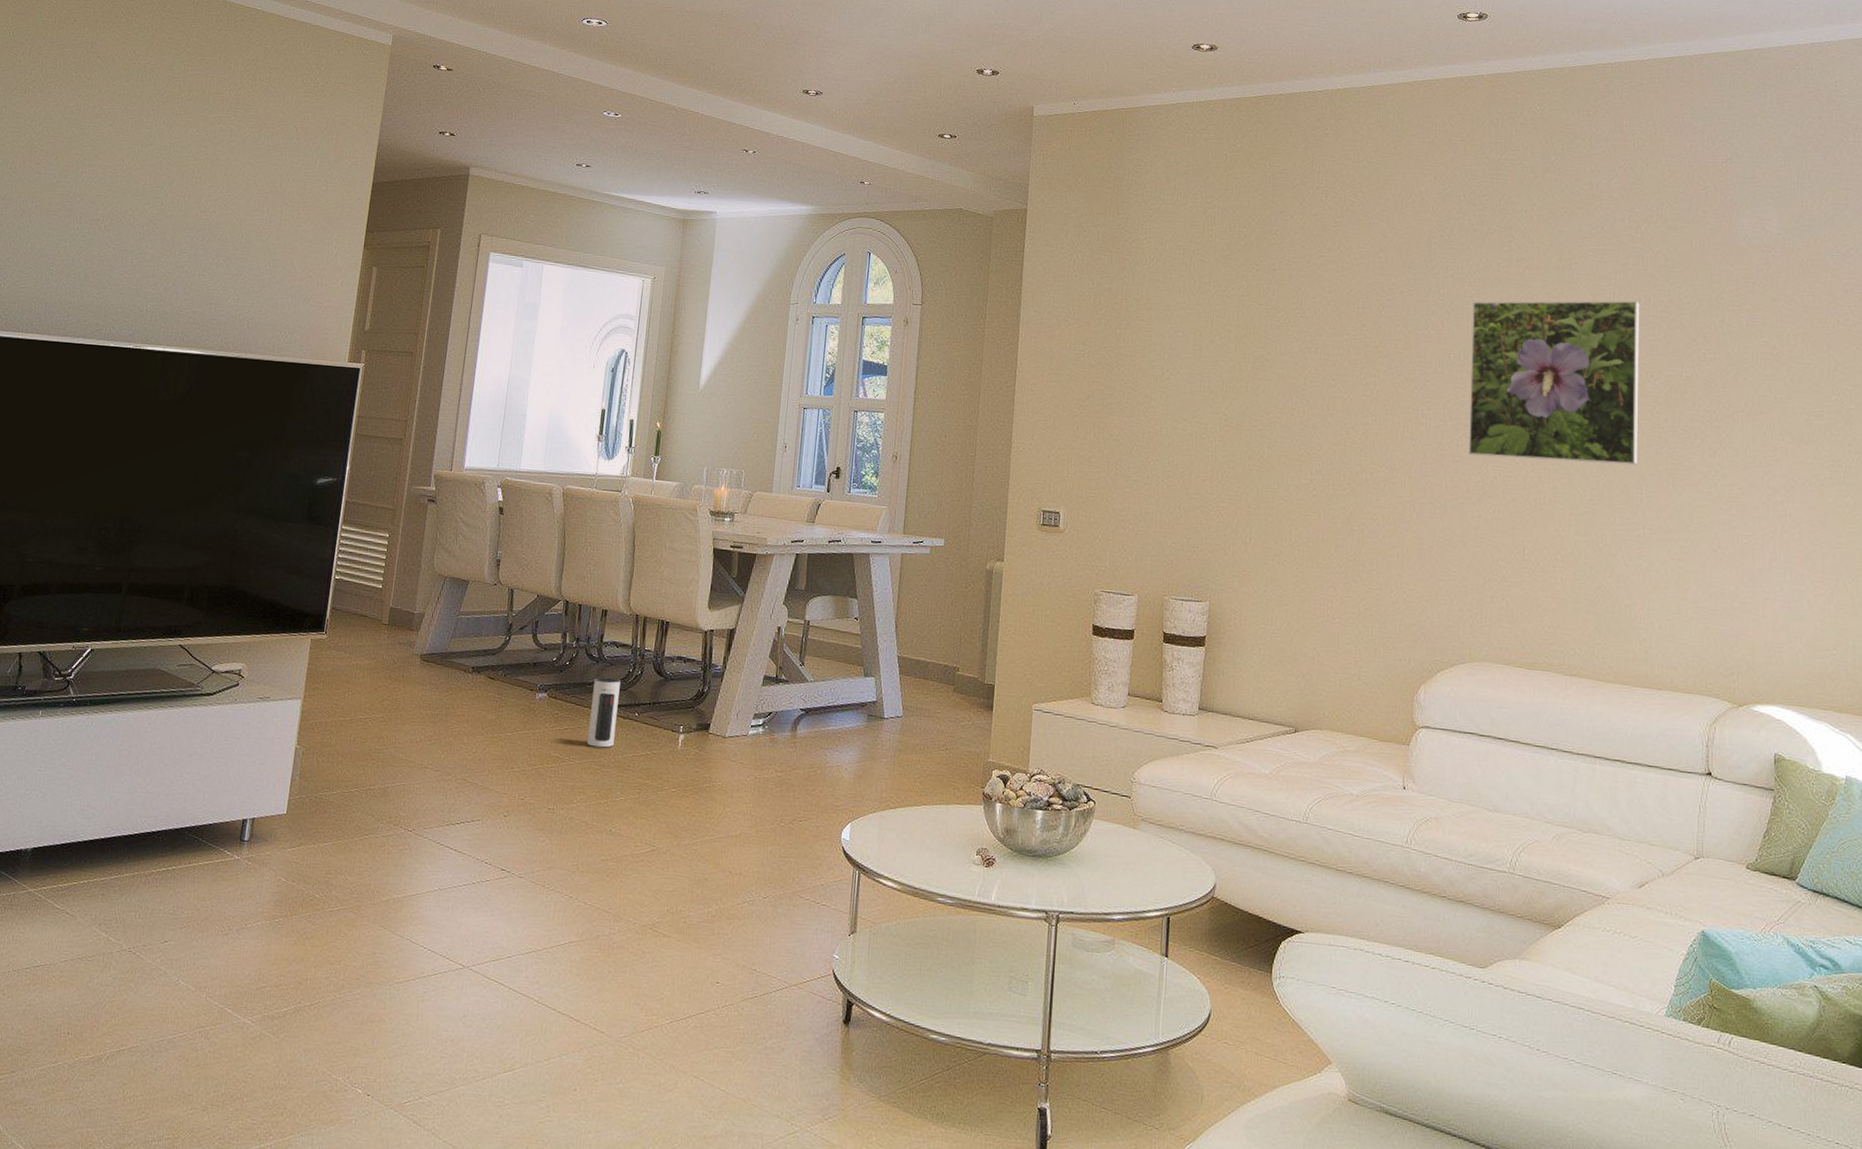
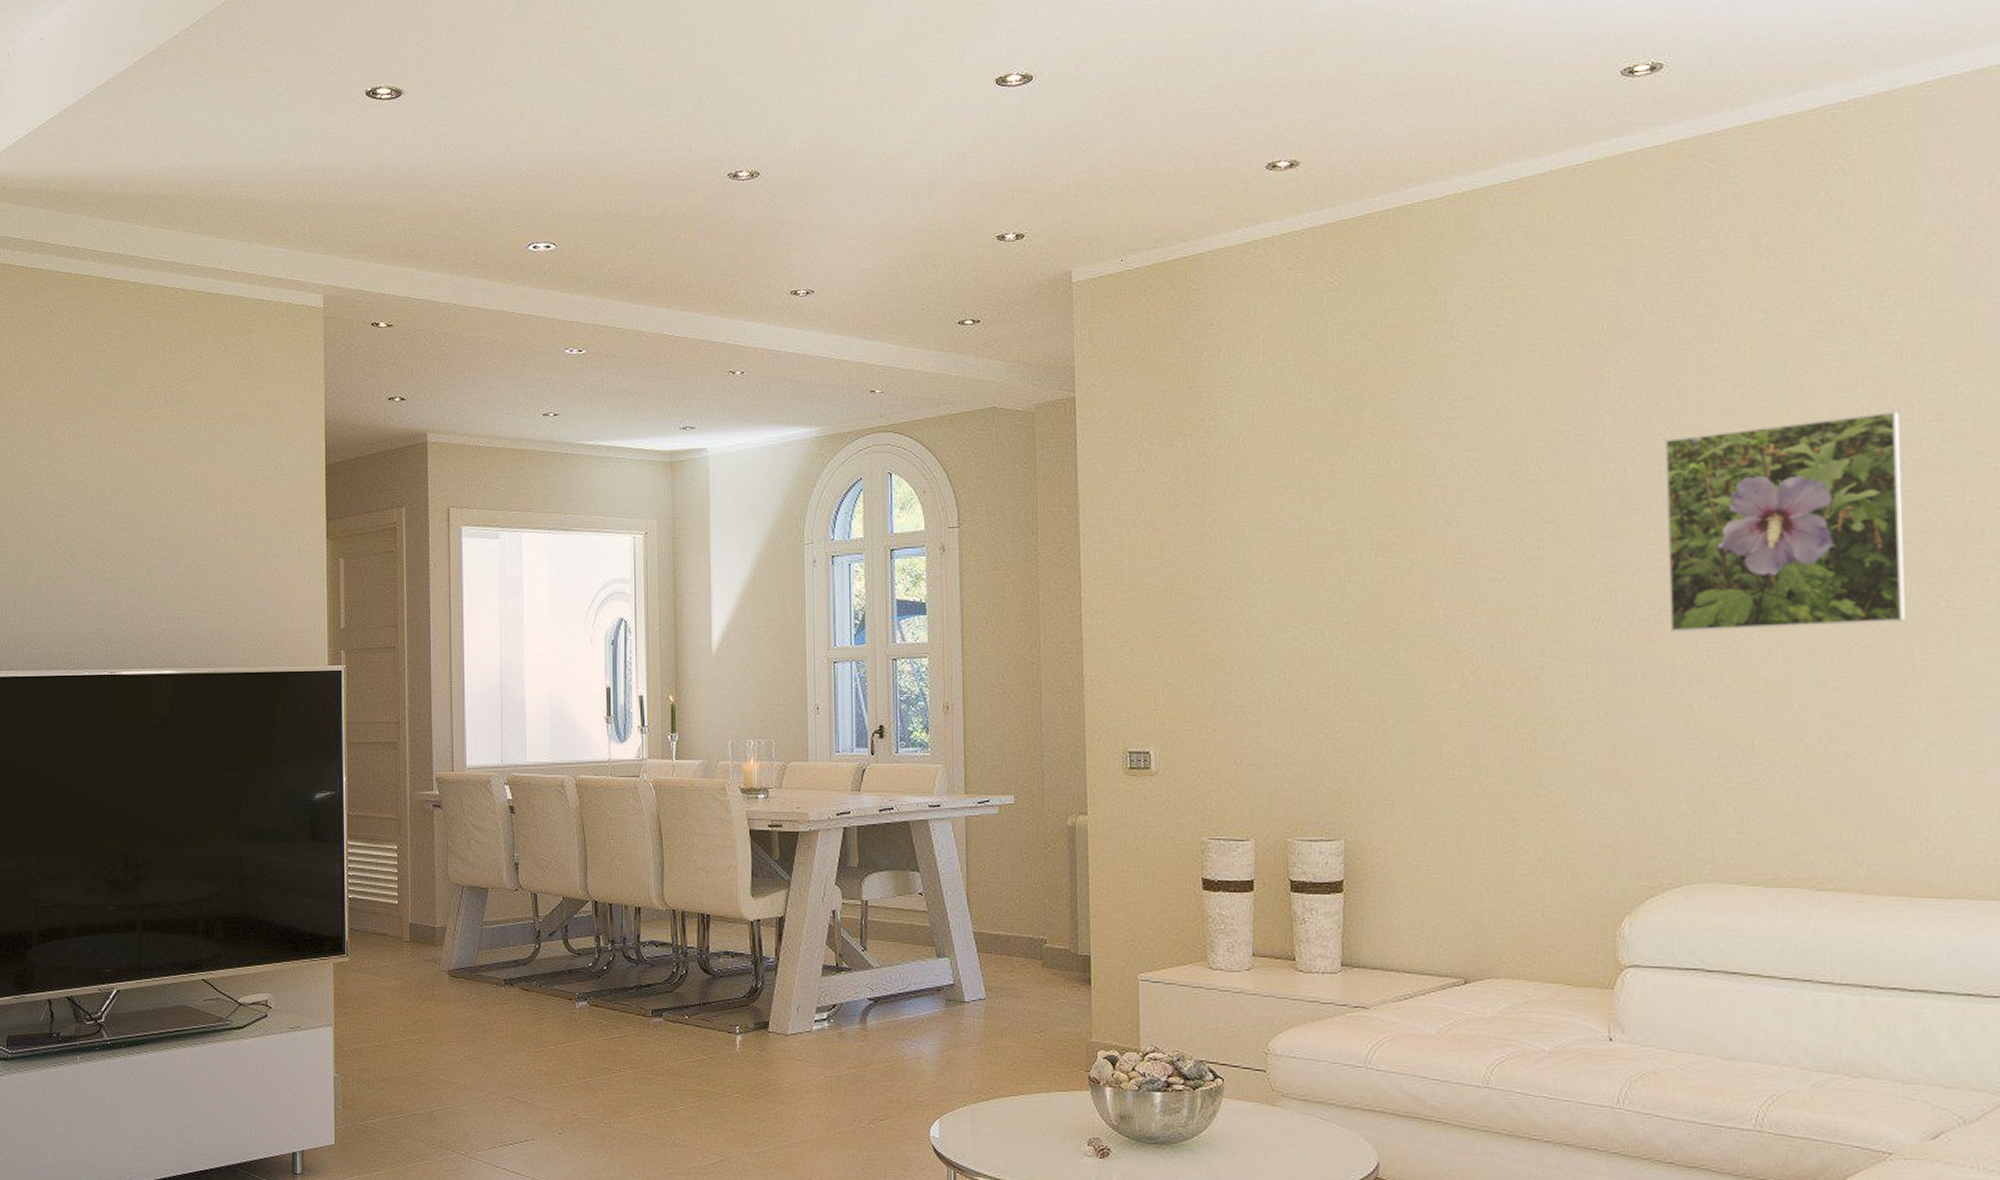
speaker: present [587,677,621,748] -> none [636,979,666,1055]

